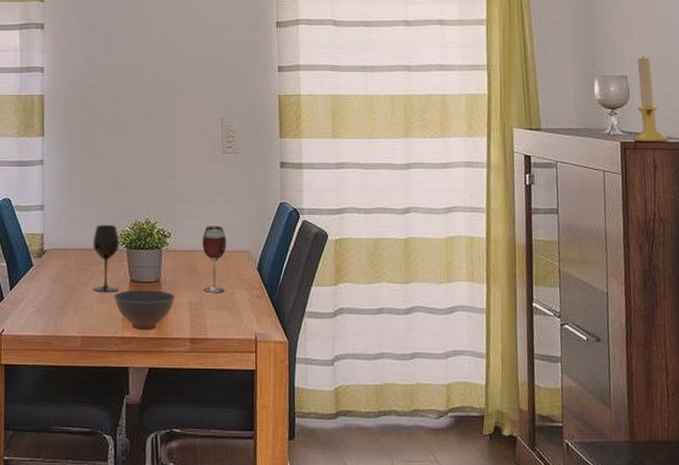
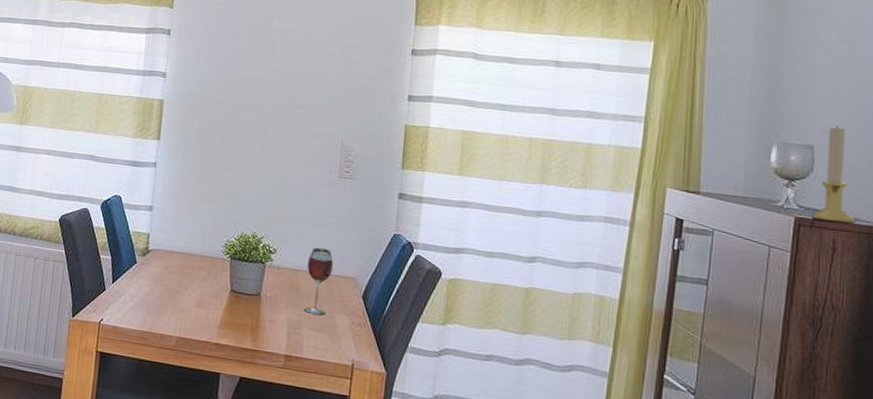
wineglass: present [93,225,119,292] -> none [193,232,224,299]
bowl: present [113,289,175,330] -> none [212,299,274,341]

